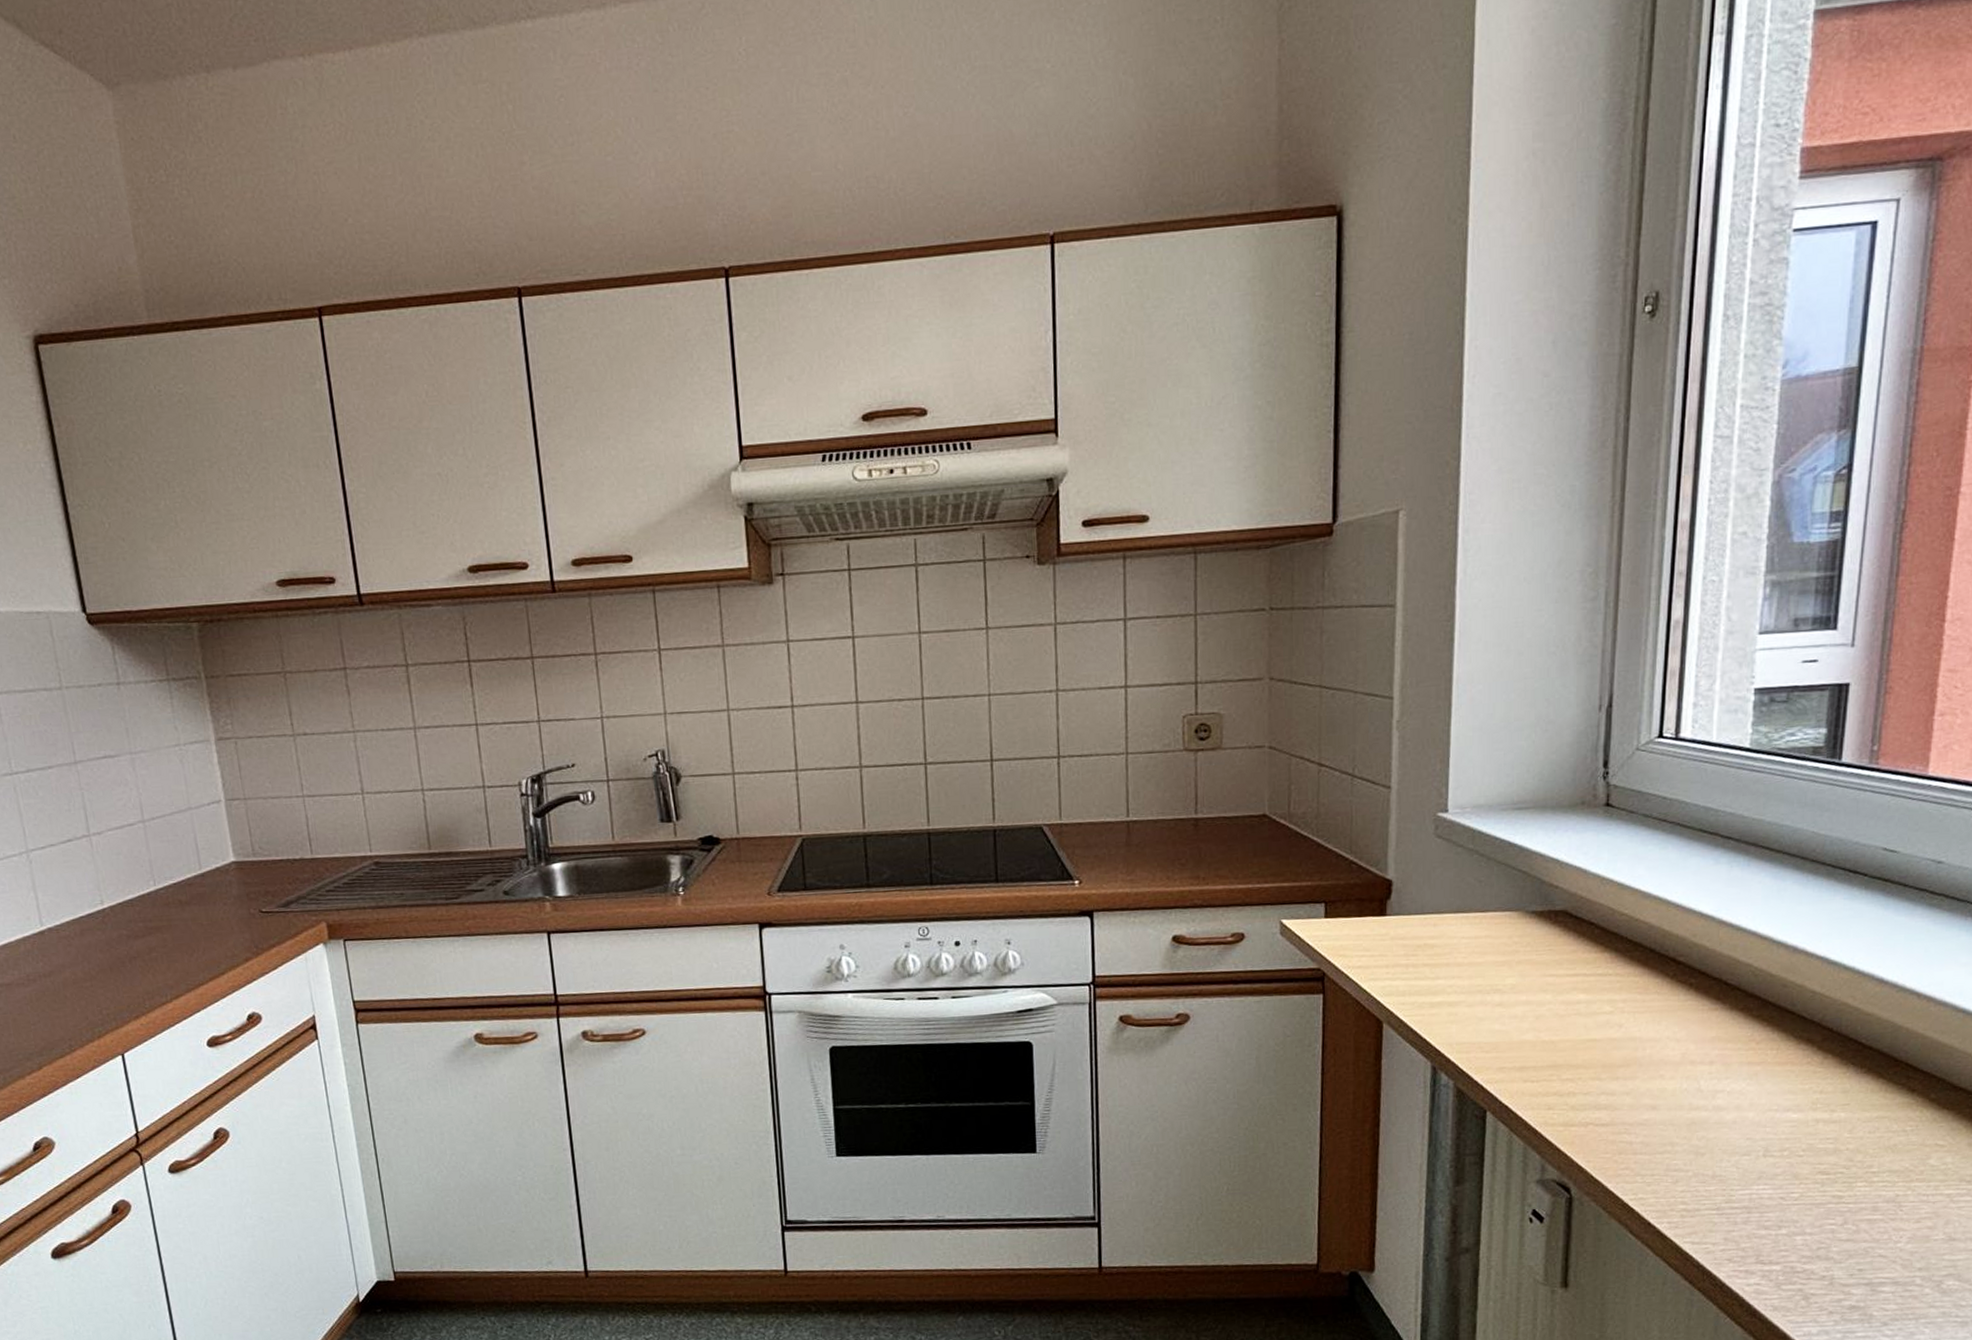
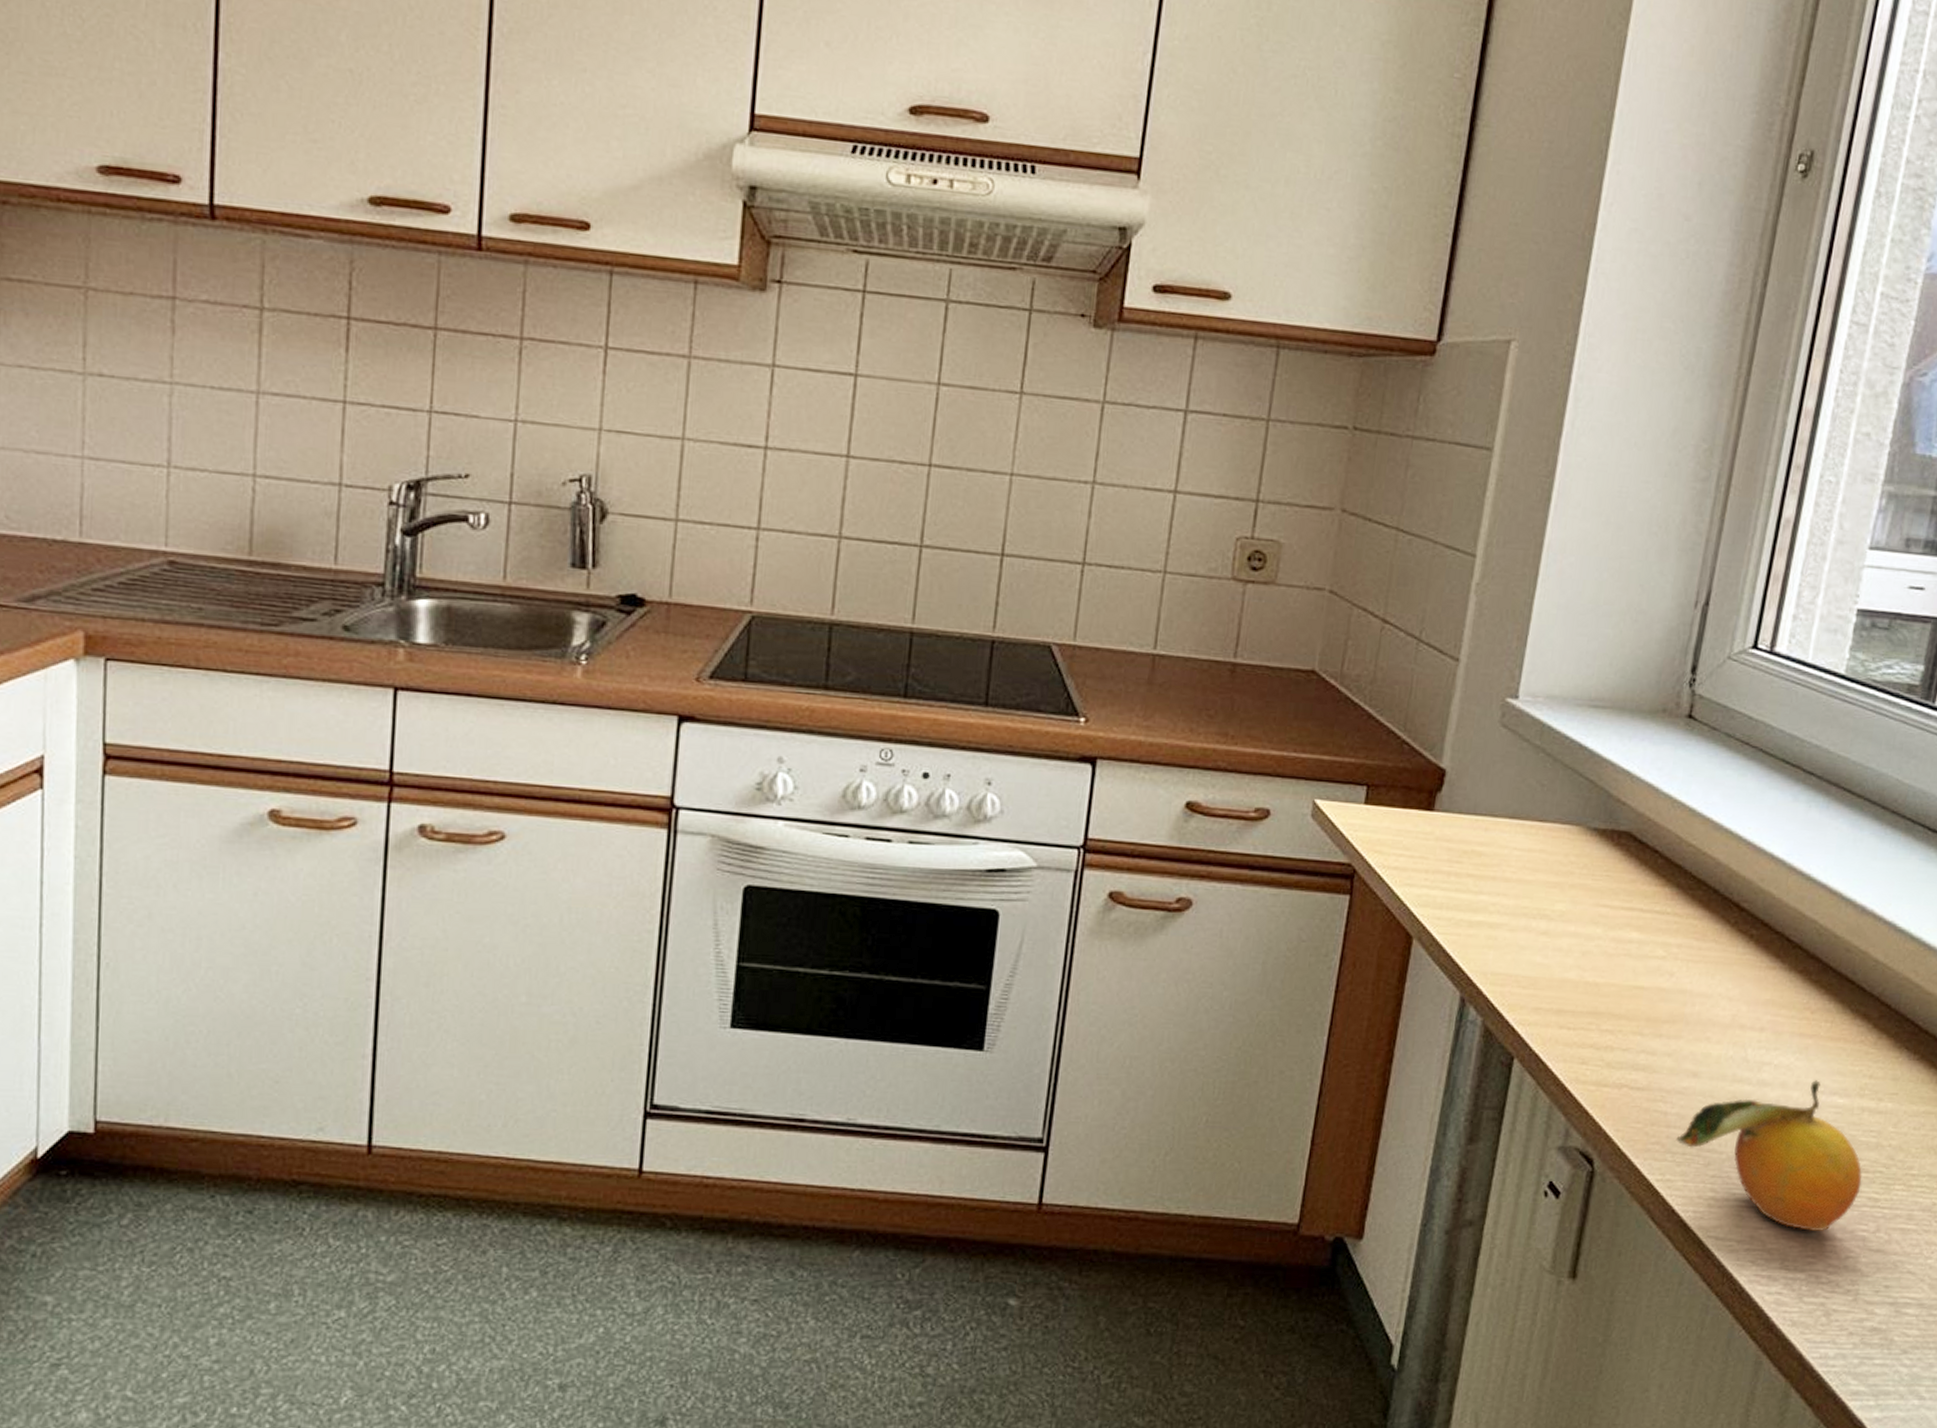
fruit: none [1644,1100,1824,1229] -> present [1676,1080,1863,1231]

